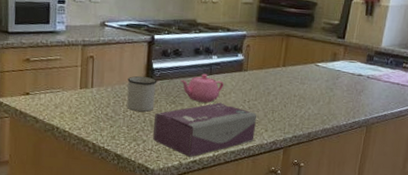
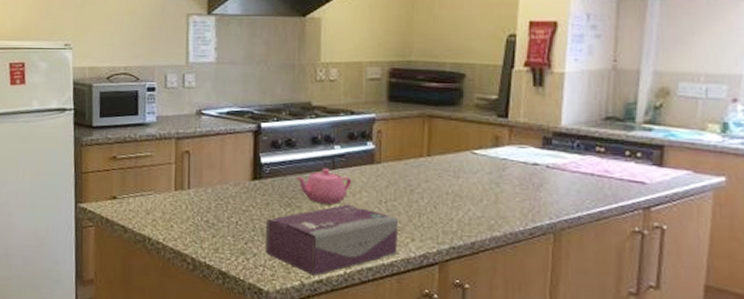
mug: present [127,75,158,112] -> none [230,173,267,217]

